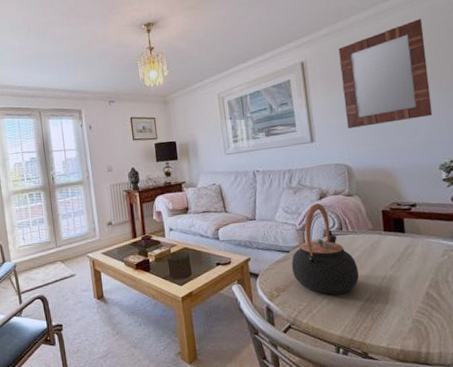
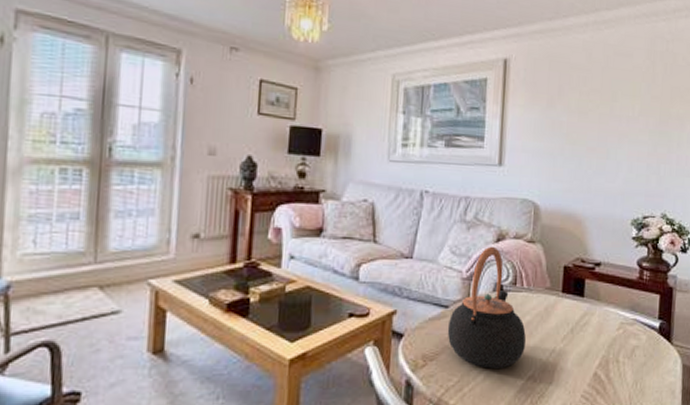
home mirror: present [338,18,433,129] -> none [543,40,642,160]

